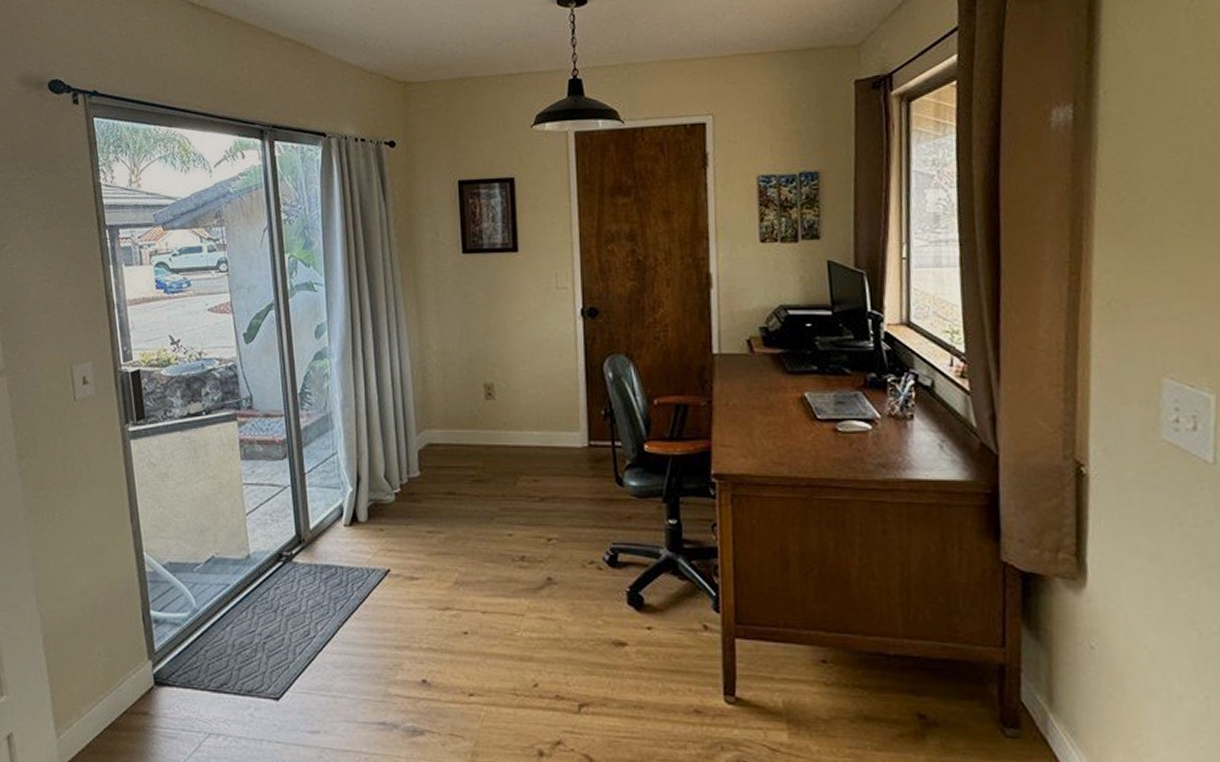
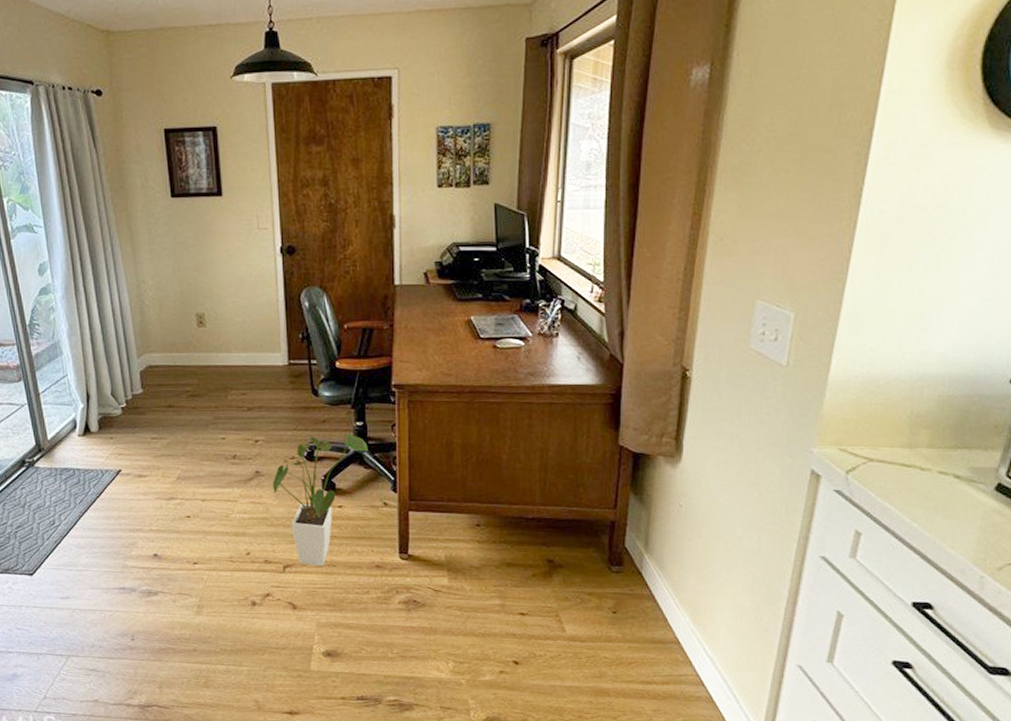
house plant: none [567,532,683,708] -> present [273,432,368,567]

